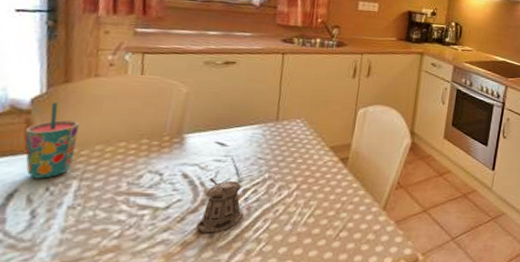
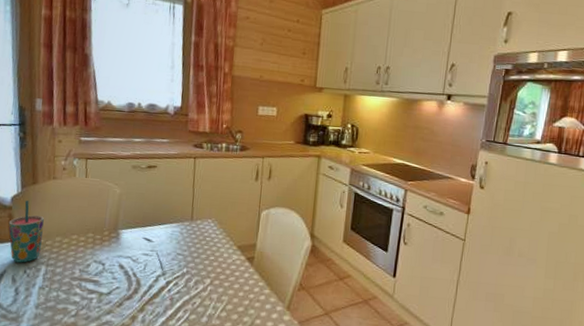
pepper shaker: present [195,178,244,233] -> none [131,270,168,319]

